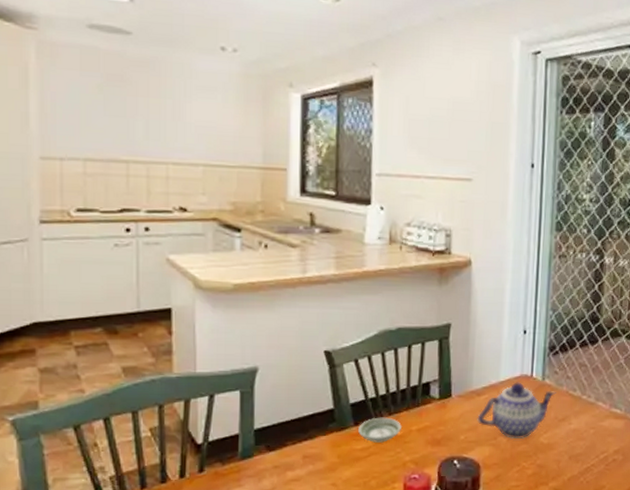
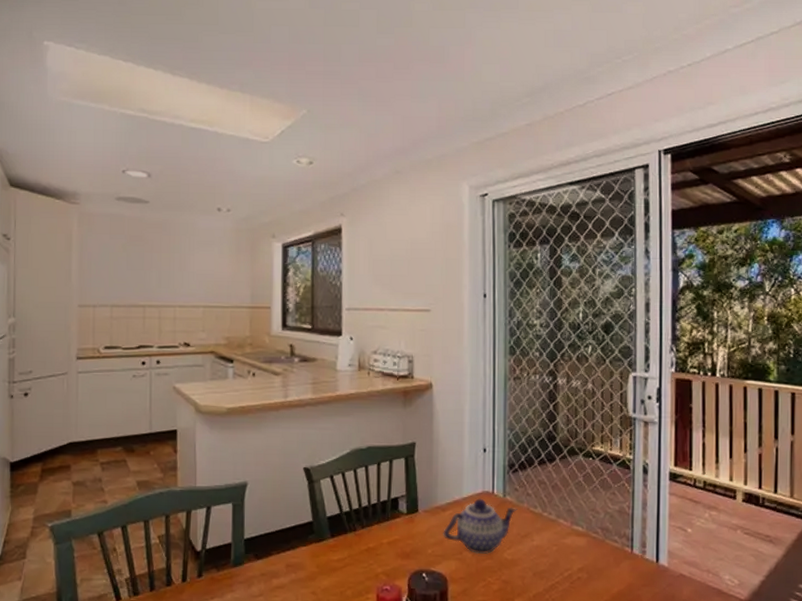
saucer: present [358,417,402,443] -> none [335,530,373,554]

